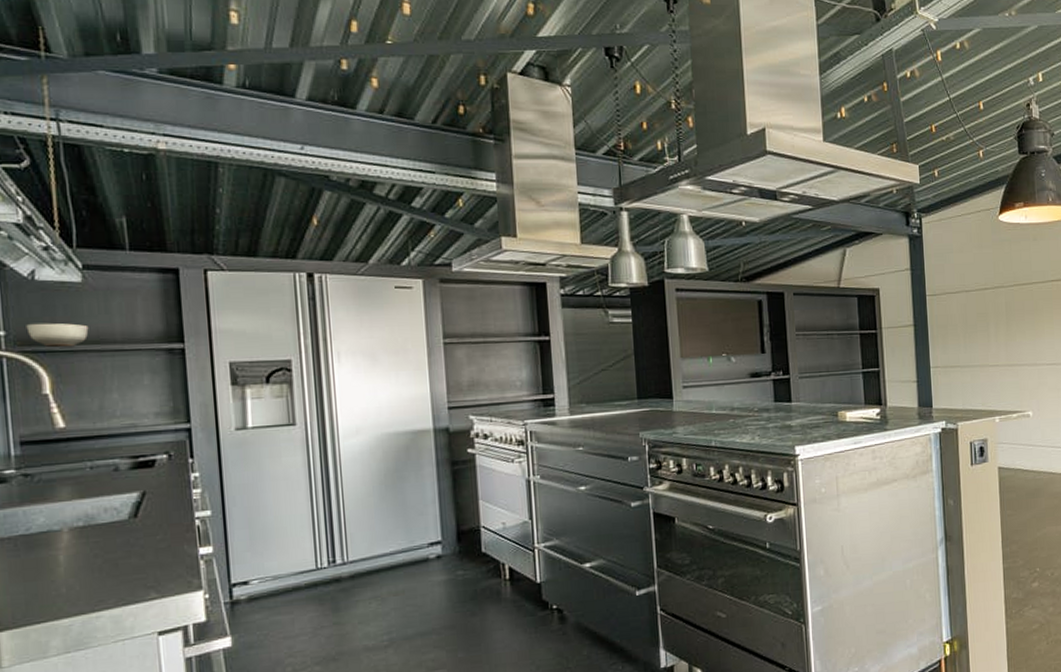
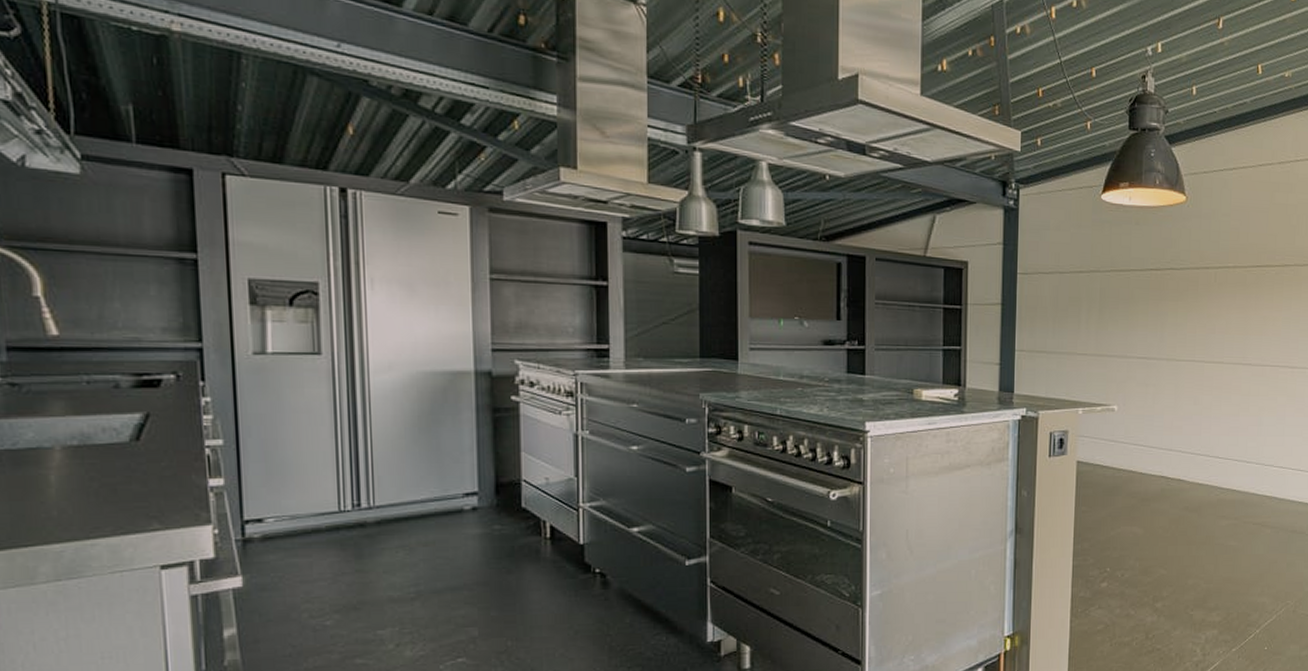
bowl: present [26,322,89,348] -> none [14,215,88,247]

